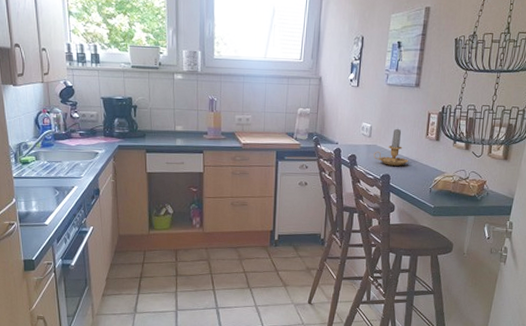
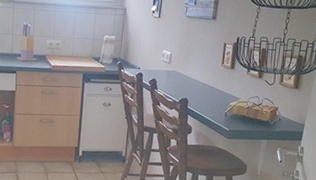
candle: present [374,128,409,166] -> none [173,56,206,91]

